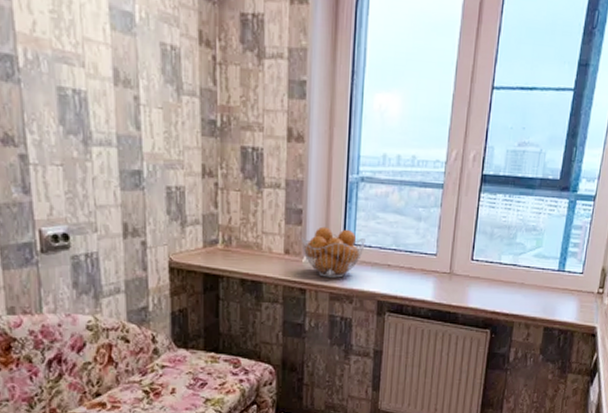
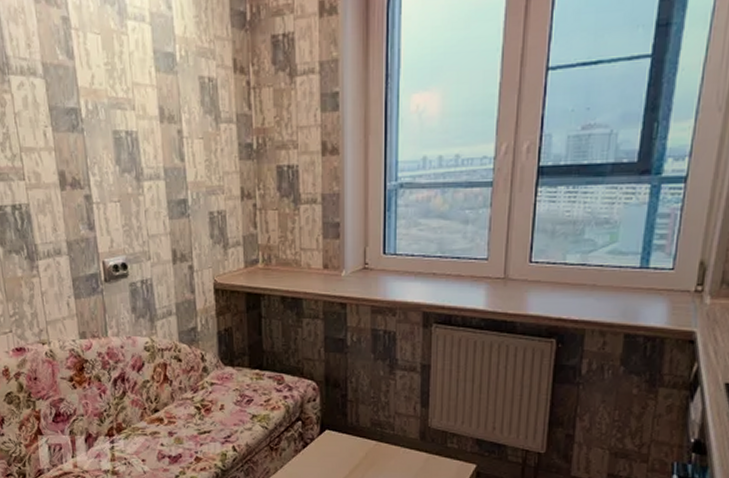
fruit basket: present [300,226,365,278] -> none [339,238,407,290]

